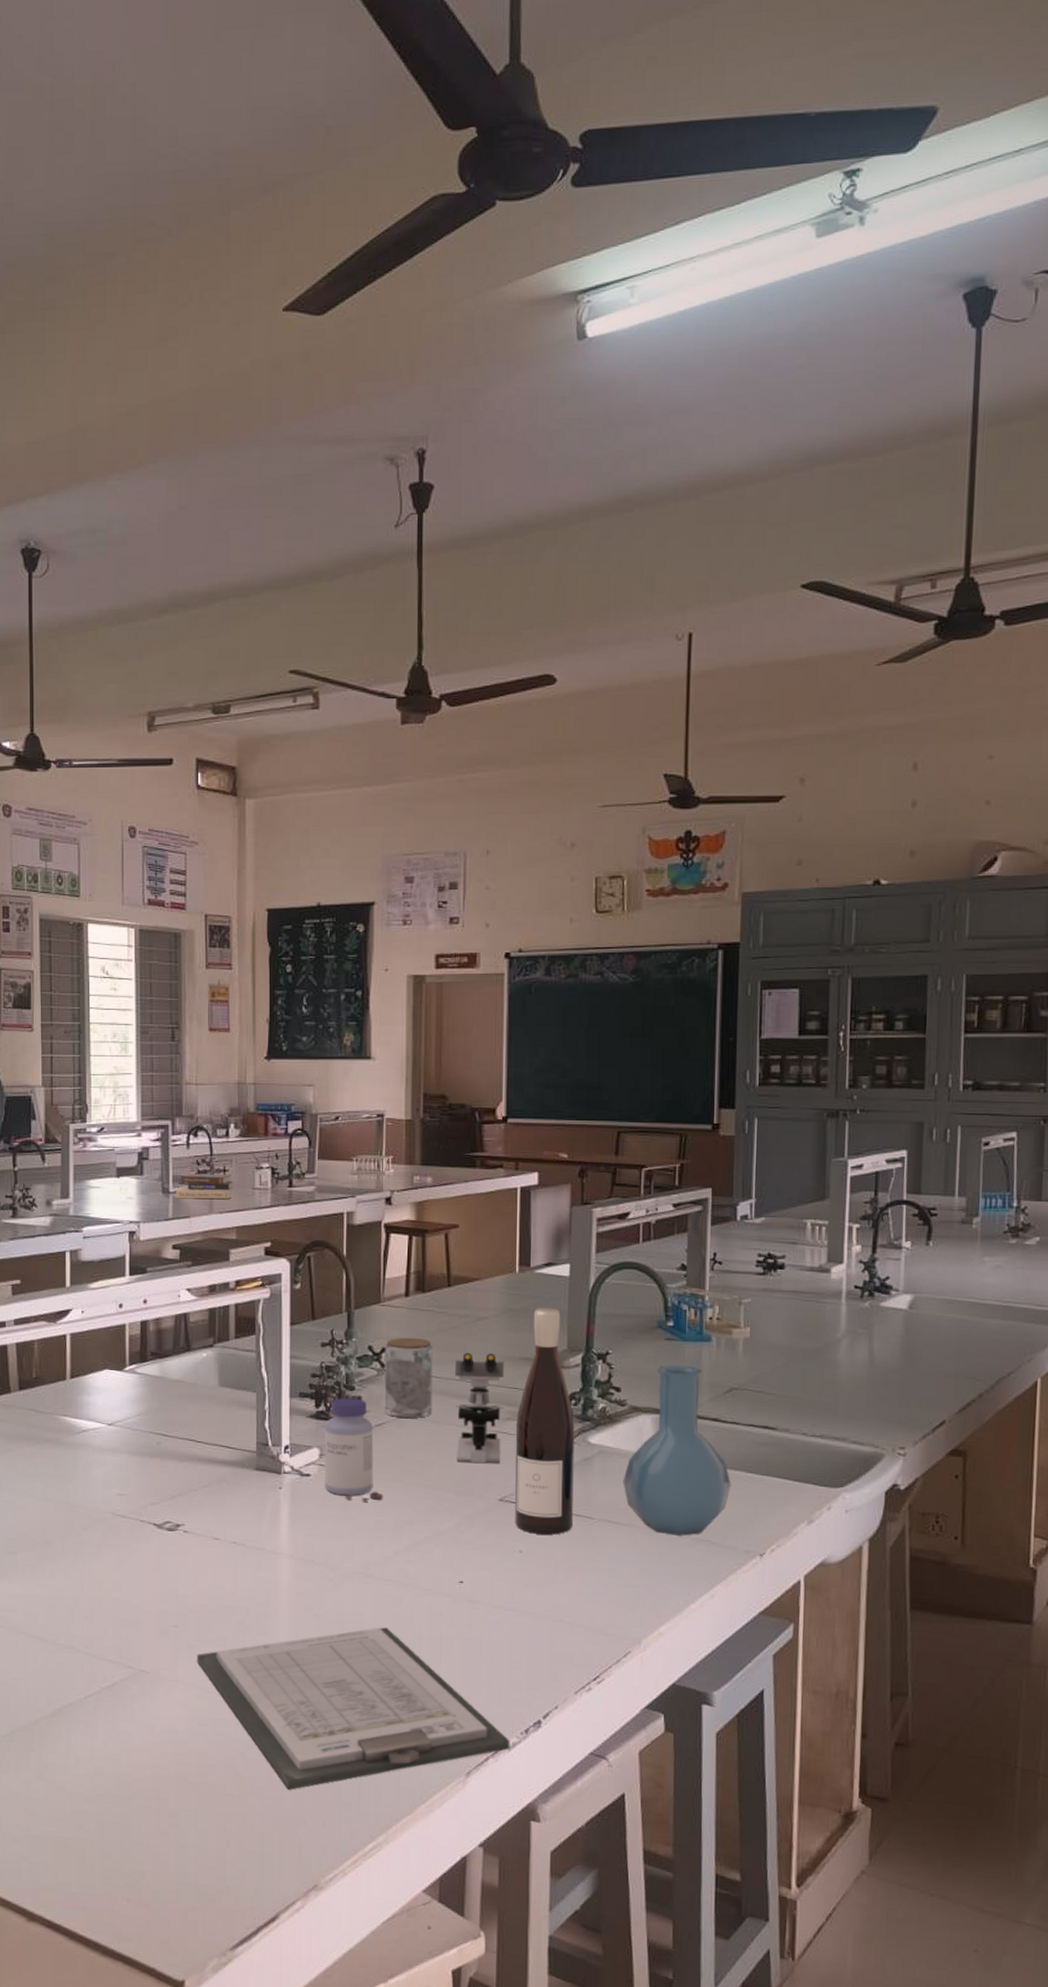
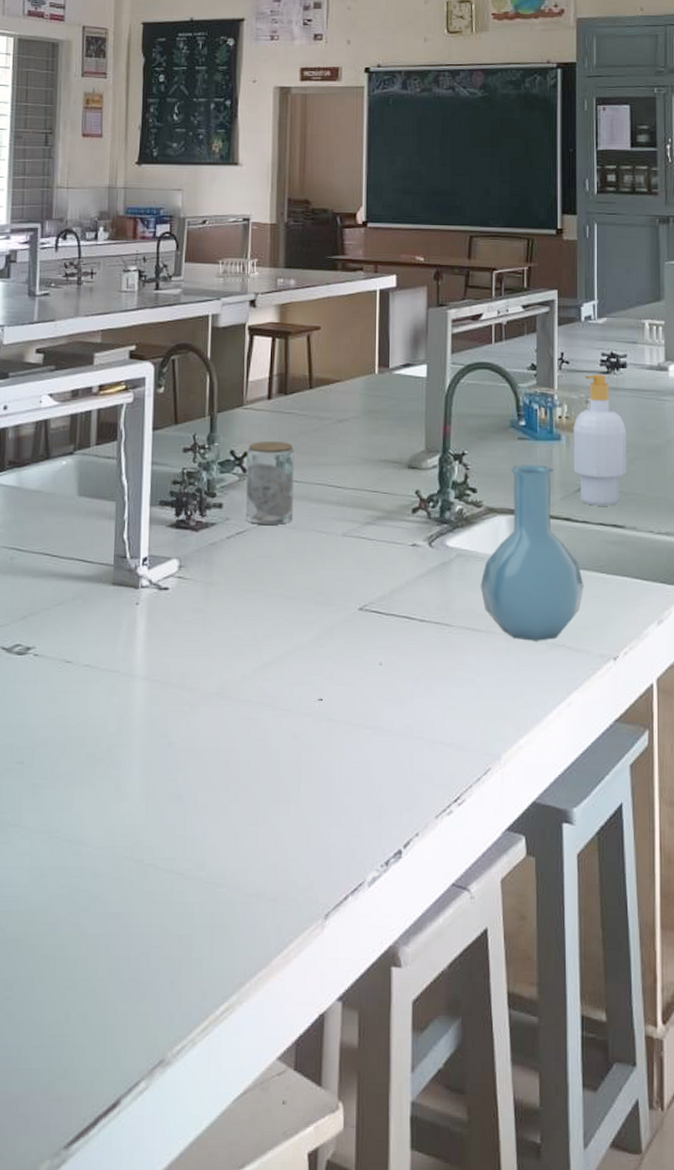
books: present [176,1173,234,1200] -> none [42,276,101,303]
clipboard: present [196,1627,510,1790] -> none [41,753,370,947]
medicine bottle: present [324,1398,383,1502] -> none [183,505,242,616]
microscope: present [454,1352,504,1464] -> none [315,455,364,571]
bottle: present [514,1307,575,1535] -> none [374,408,433,645]
soap bottle: none [723,1275,782,1408] -> present [573,374,627,506]

